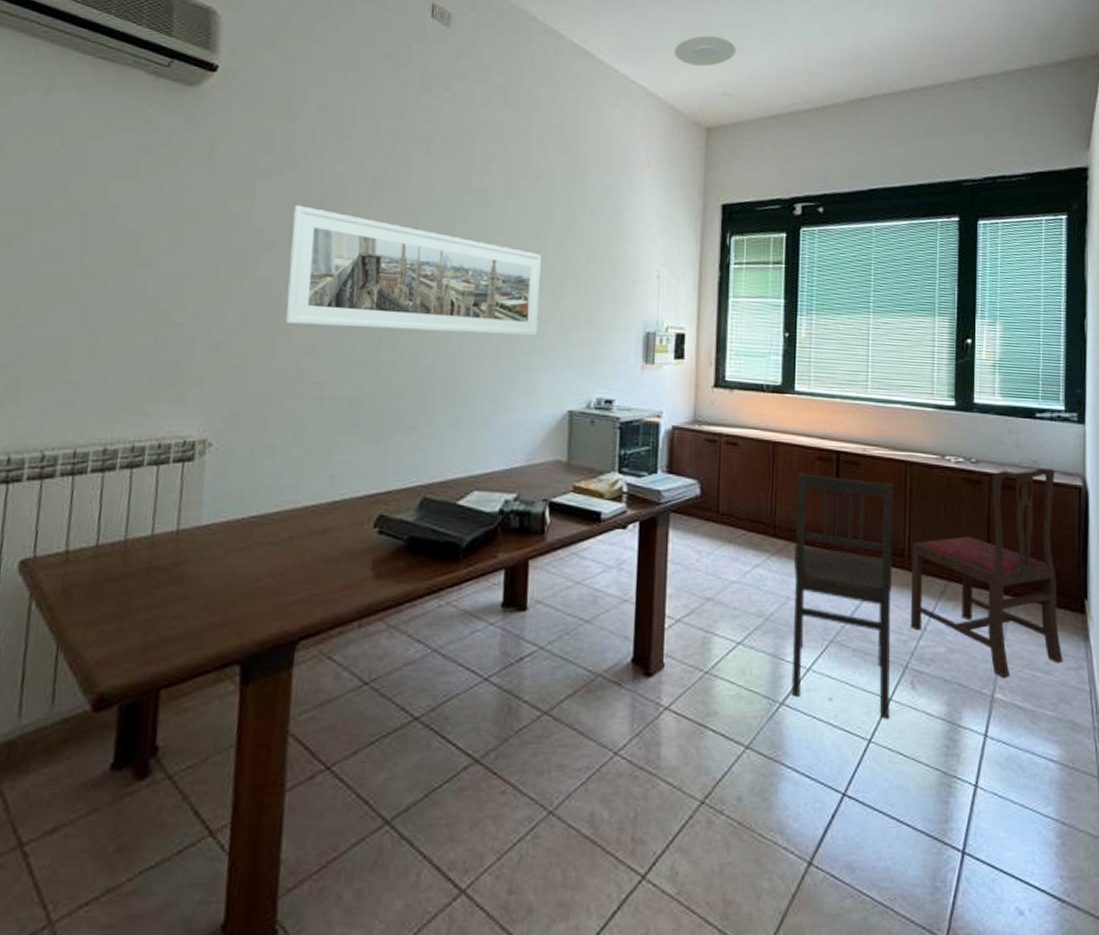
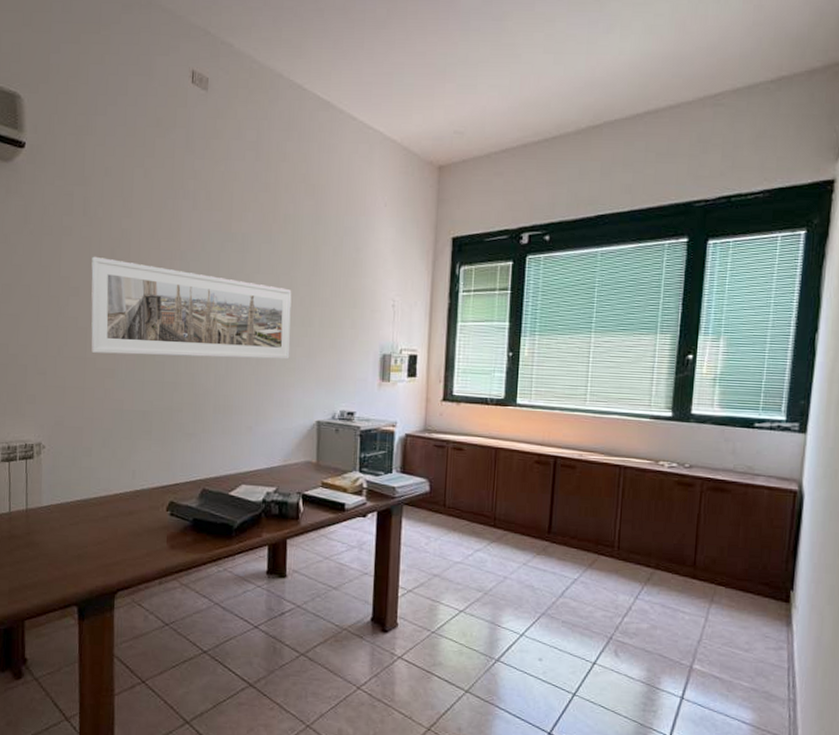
plate: present [674,35,736,67] -> none [408,77,468,107]
dining chair: present [791,473,894,719] -> none [506,474,607,678]
dining chair: present [911,468,1063,679] -> none [617,473,770,653]

